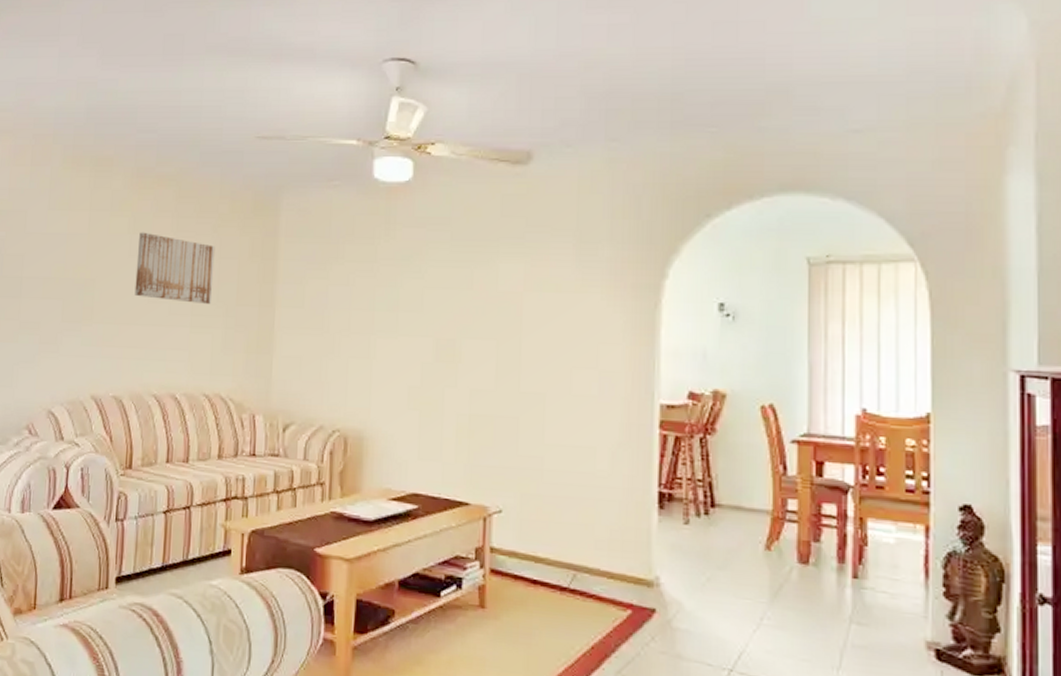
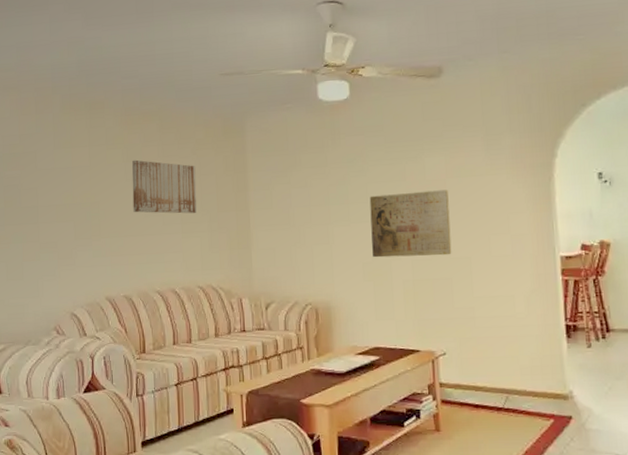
stone relief: none [422,304,524,388] -> present [369,190,452,258]

